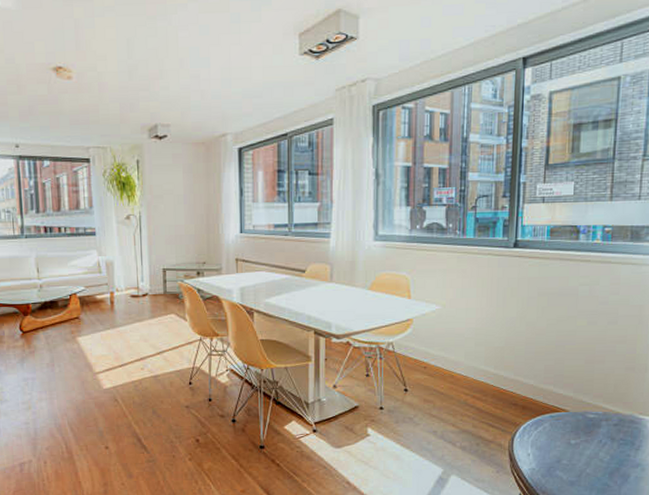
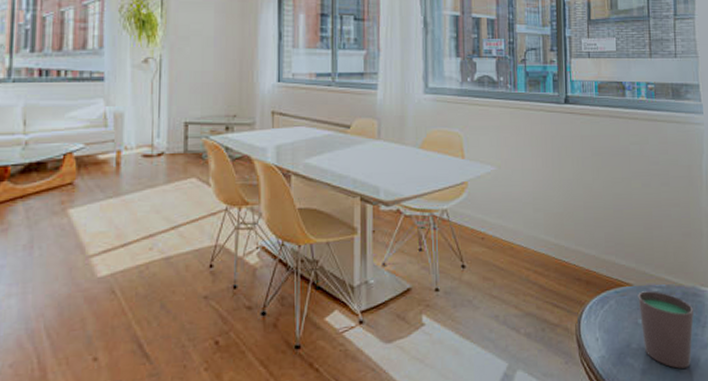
cup: none [572,417,629,483] -> present [638,291,694,369]

